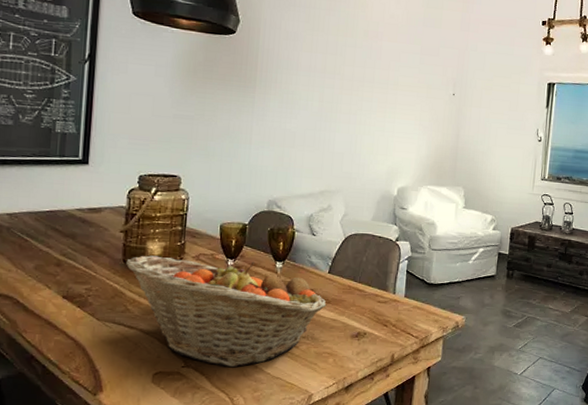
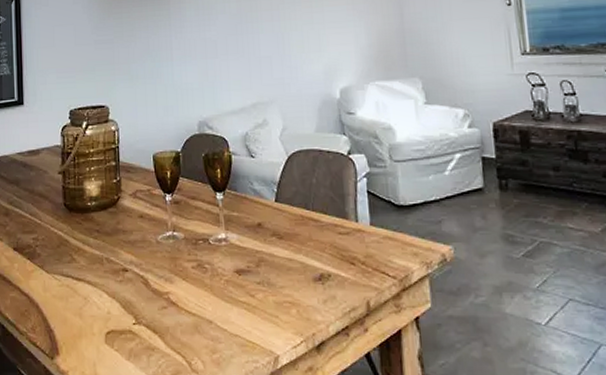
fruit basket: present [126,255,327,368] -> none [67,194,279,324]

